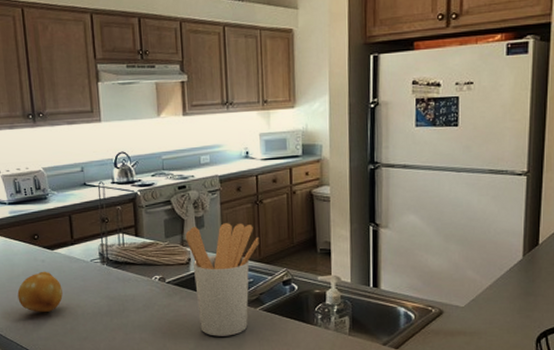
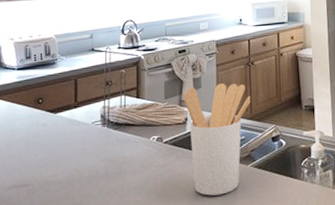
fruit: present [17,271,63,313] -> none [15,135,61,179]

